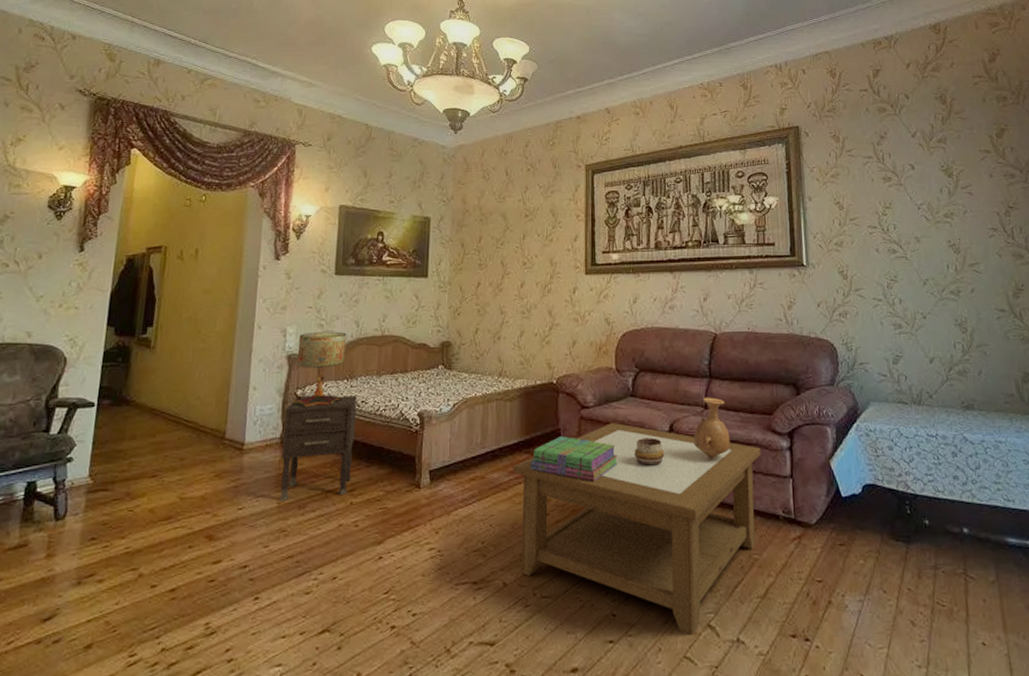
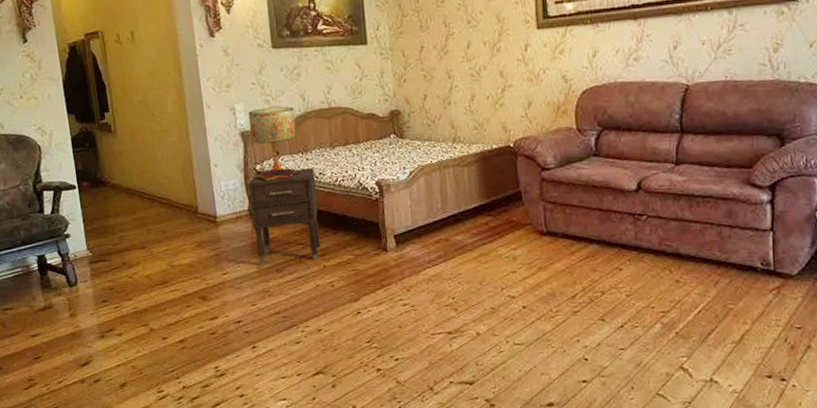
coffee table: present [513,423,761,636] -> none [476,183,739,377]
stack of books: present [531,436,617,481] -> none [493,198,583,240]
decorative bowl: present [634,438,665,466] -> none [600,196,633,224]
vase: present [693,397,731,459] -> none [663,153,704,215]

